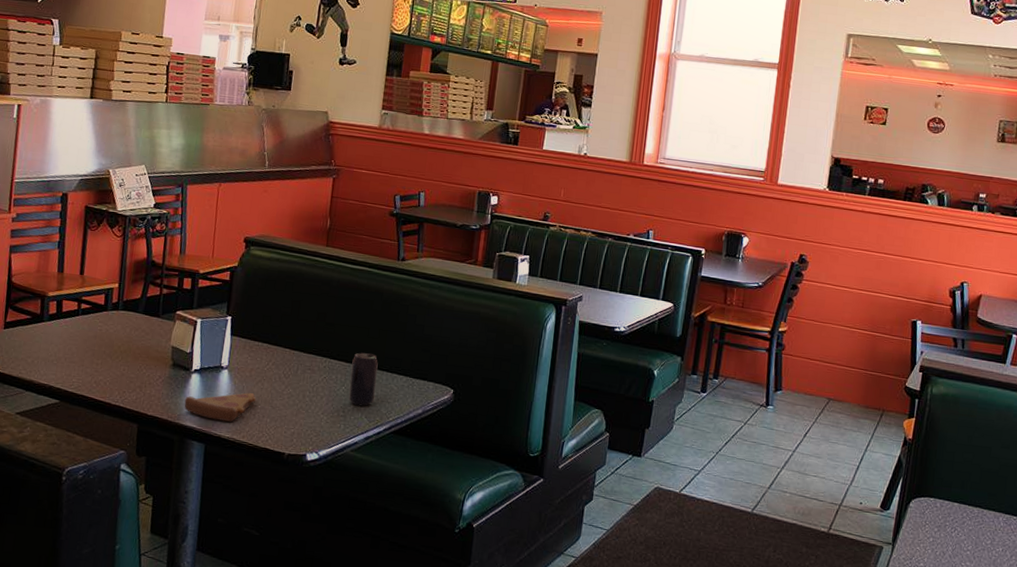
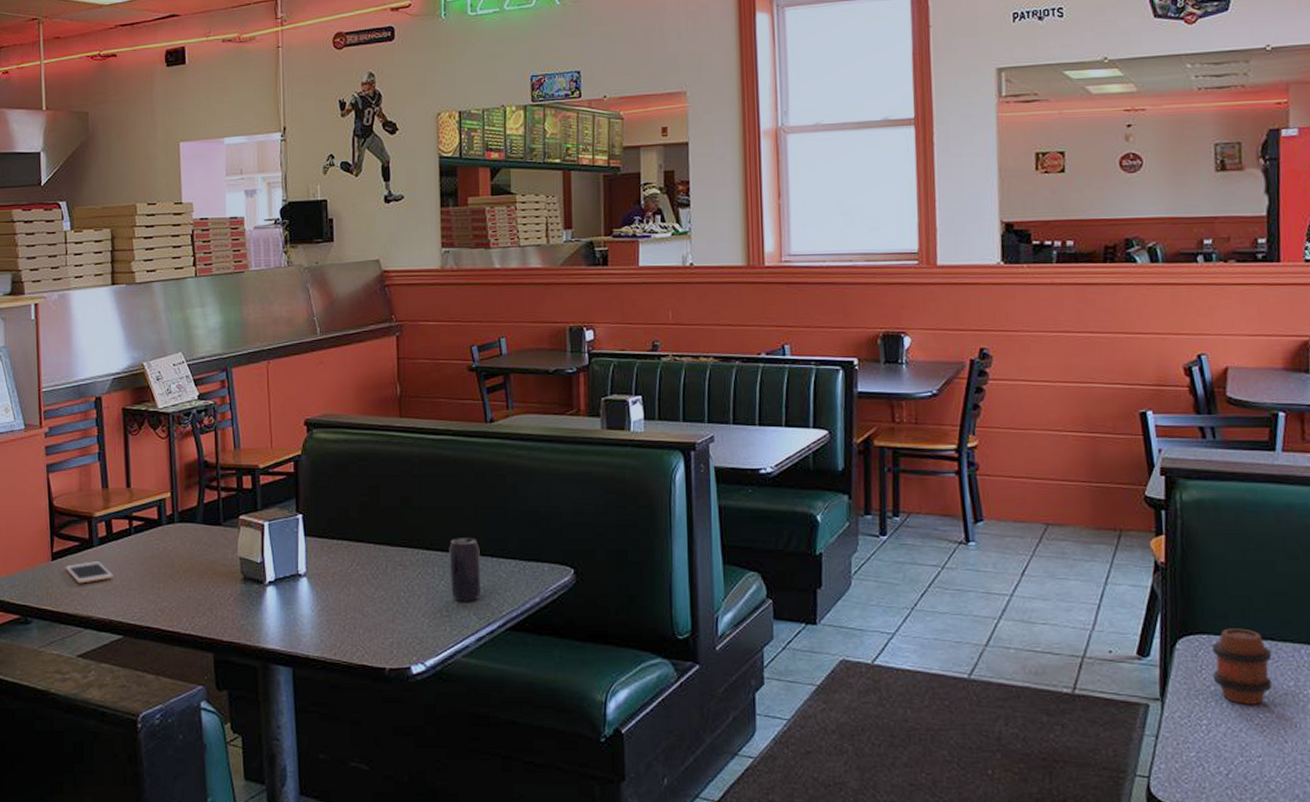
cell phone: none [15,334,58,352] -> present [65,561,113,584]
pizza: present [184,392,257,422] -> none [263,602,344,638]
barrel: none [932,495,979,555] -> present [1212,628,1273,704]

